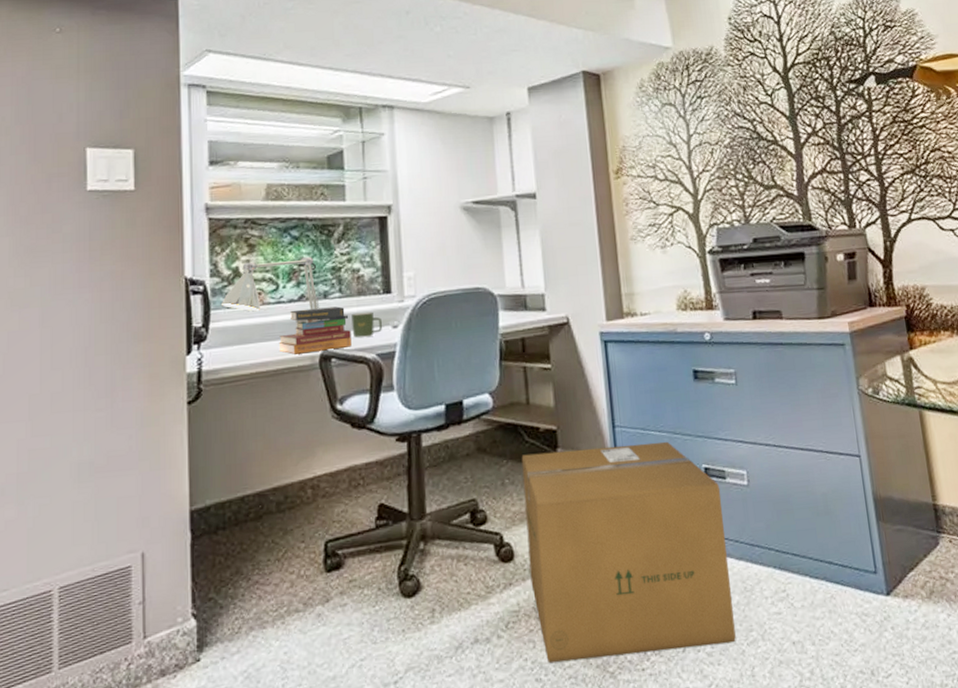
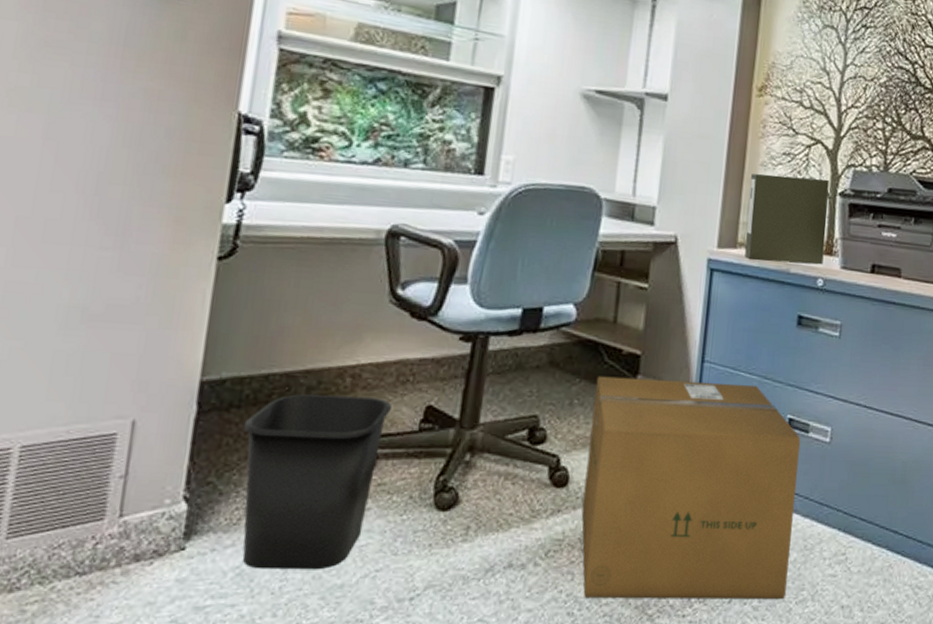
desk lamp: present [220,257,320,312] -> none [277,108,401,178]
waste bin: none [230,503,349,670] -> present [242,393,392,570]
books: present [278,306,352,355] -> none [340,173,430,227]
mug: present [351,311,382,339] -> none [430,189,467,221]
binder: none [624,241,706,327] -> present [745,174,829,265]

